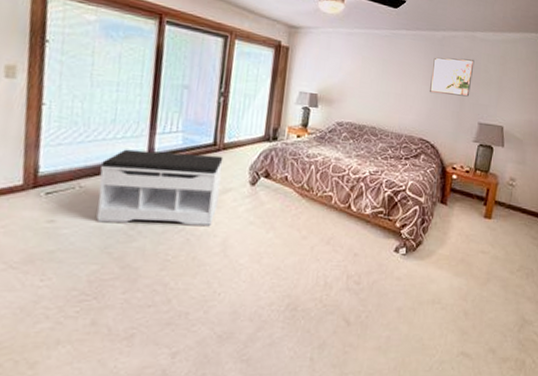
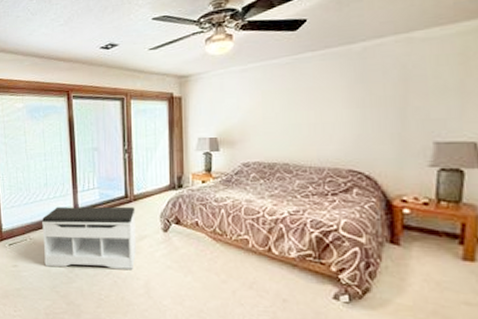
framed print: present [430,57,474,97] -> none [353,67,416,117]

